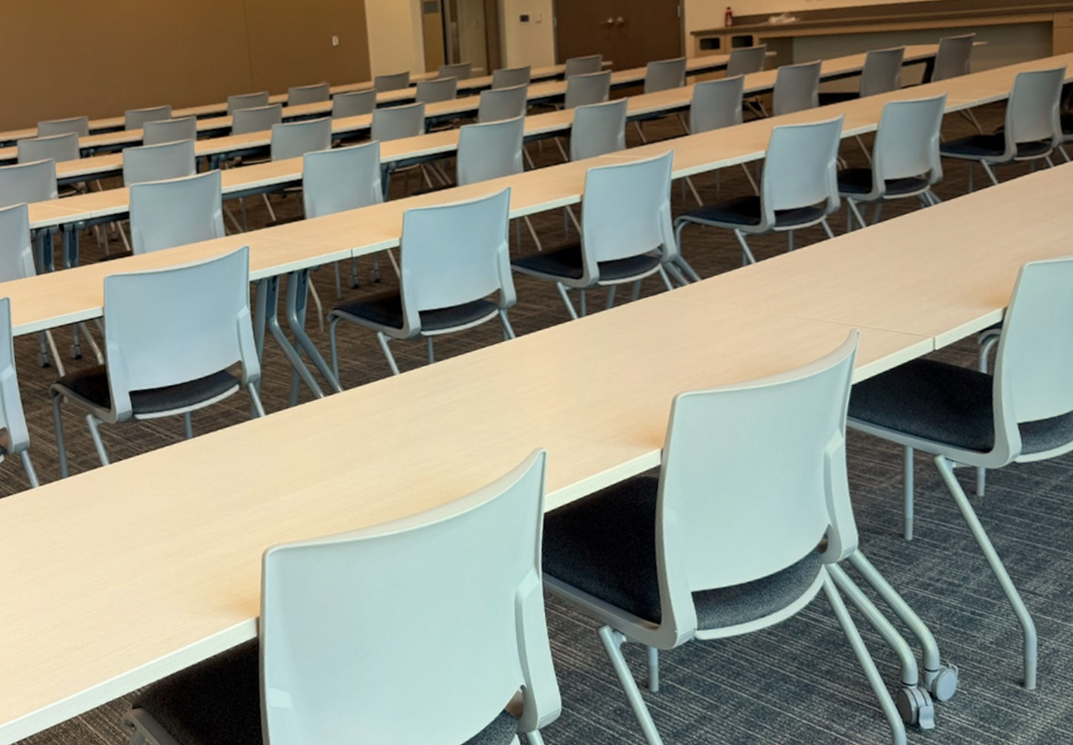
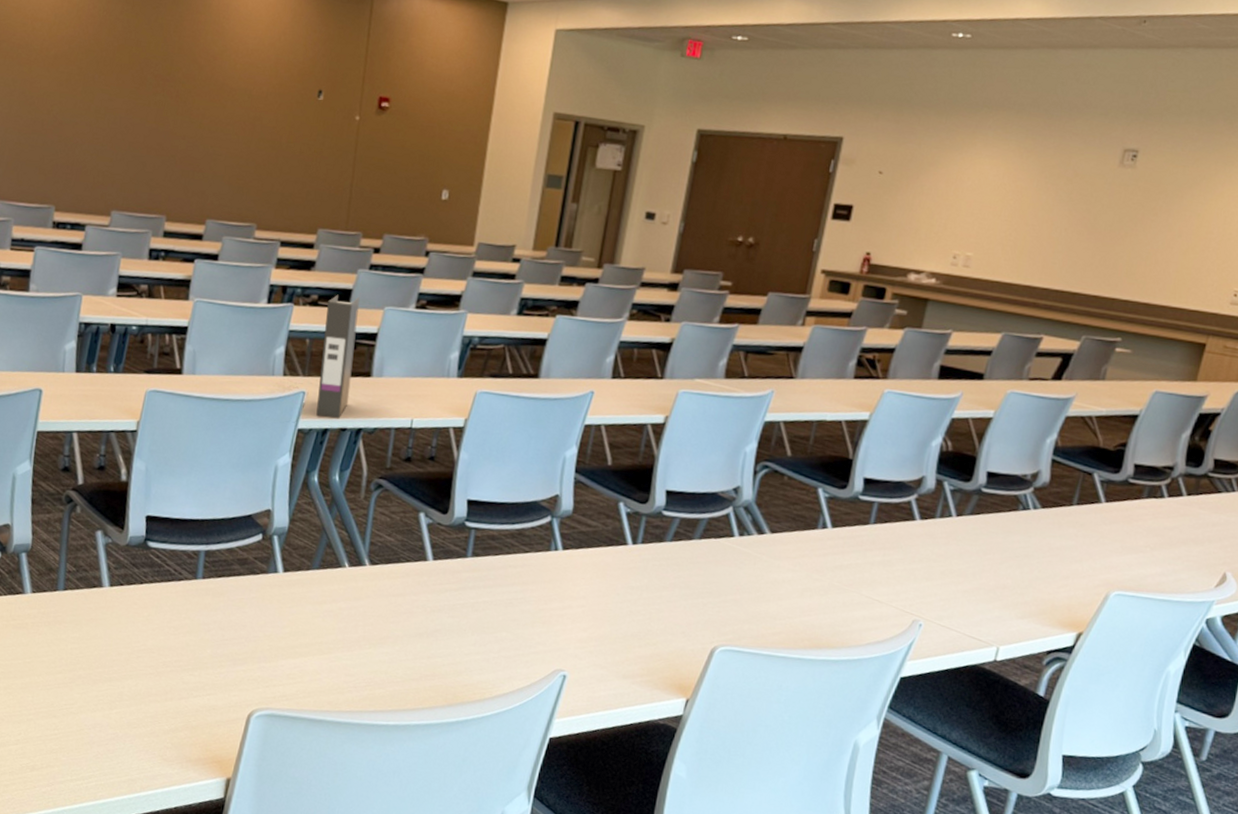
binder: none [251,150,291,266] -> present [316,294,360,419]

